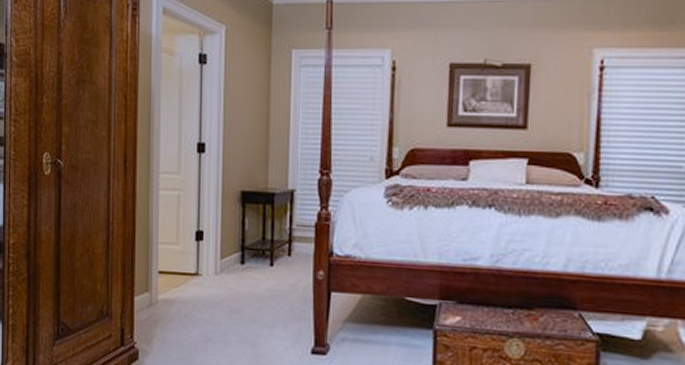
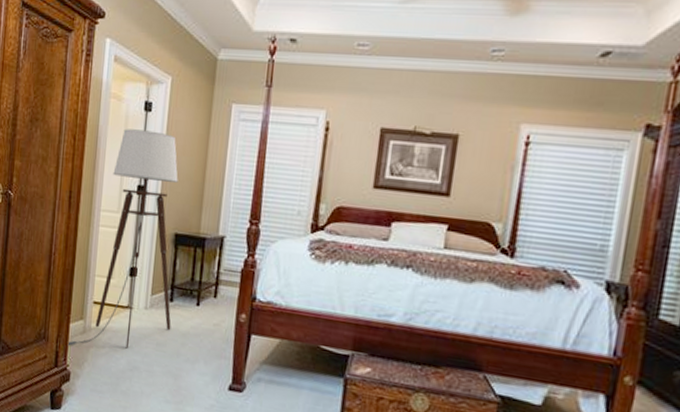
floor lamp: none [133,84,245,322] -> present [67,129,178,349]

